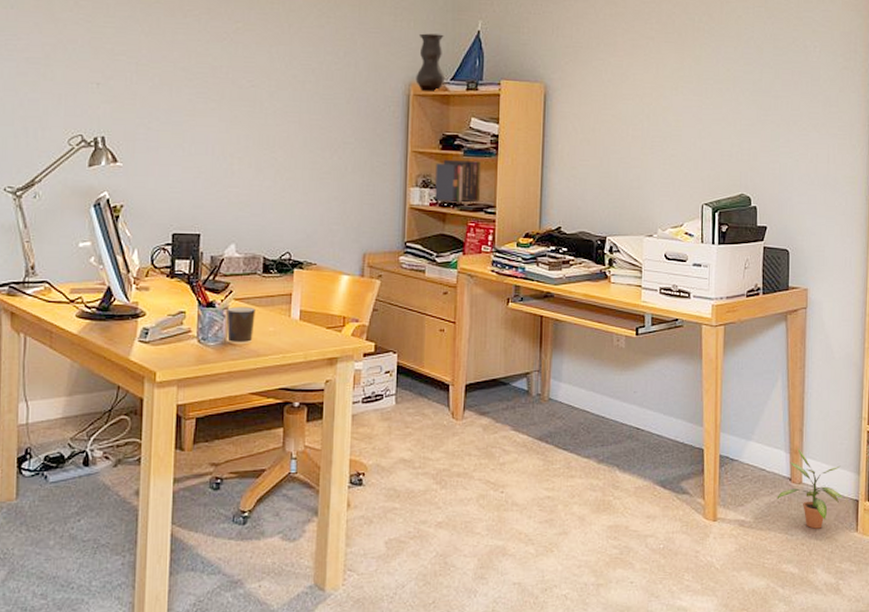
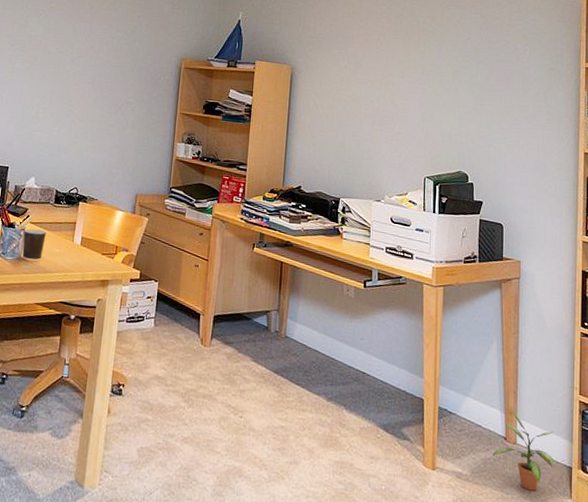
vase: present [415,33,446,93] -> none [186,19,211,67]
books: present [435,160,482,203] -> none [197,122,237,159]

